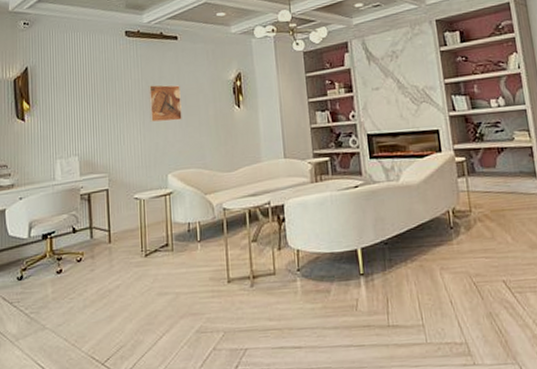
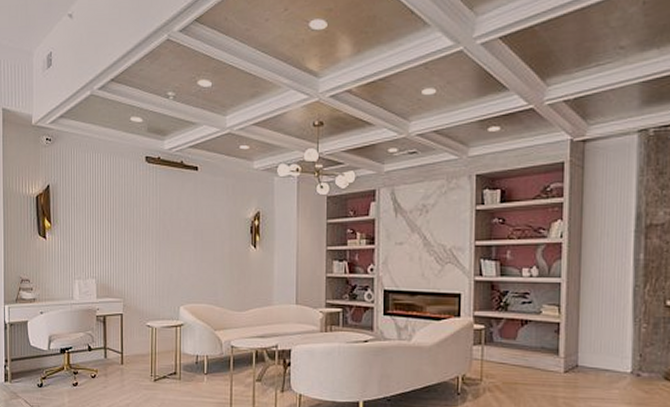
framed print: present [148,84,182,122] -> none [165,216,197,254]

